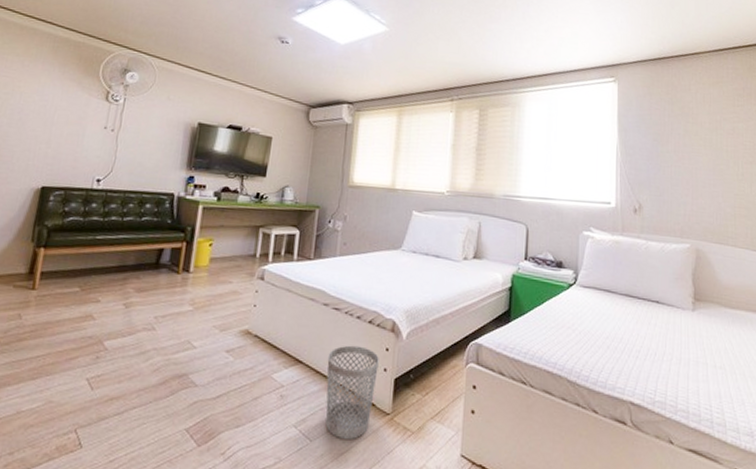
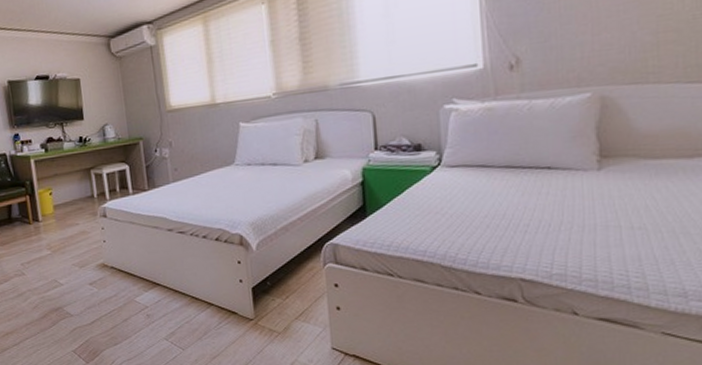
wastebasket: present [325,345,379,439] -> none [182,263,235,345]

